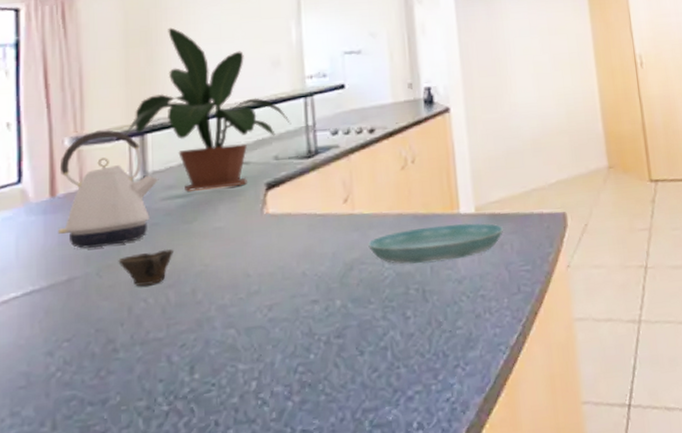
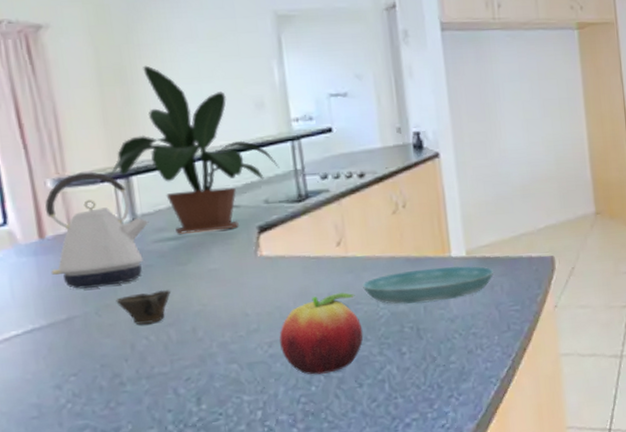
fruit: none [280,251,367,341] -> present [279,292,364,375]

